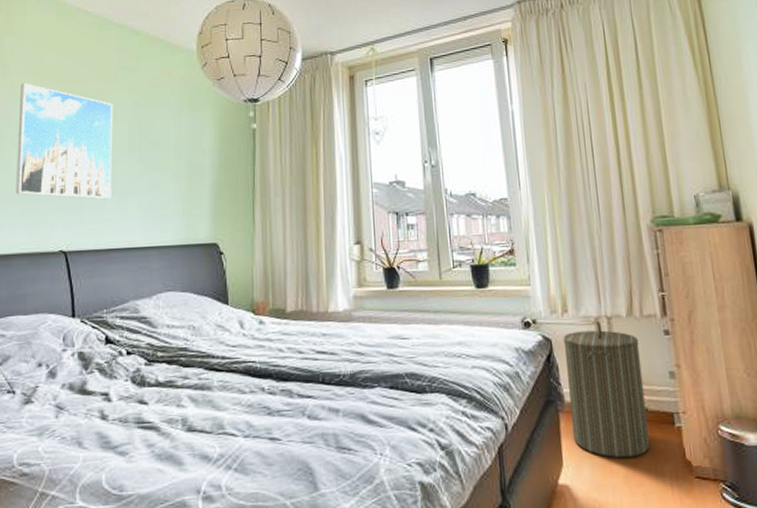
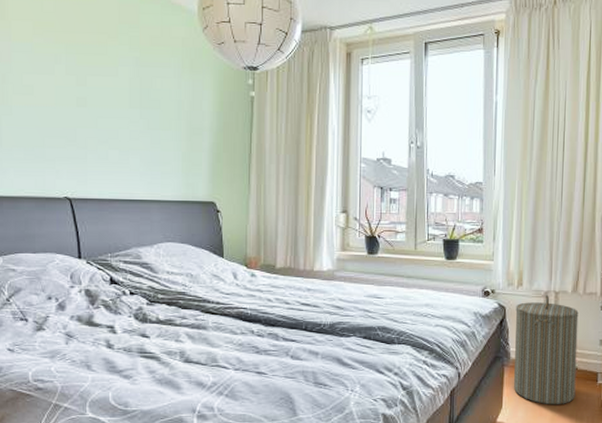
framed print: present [16,83,113,200] -> none [19,29,115,153]

